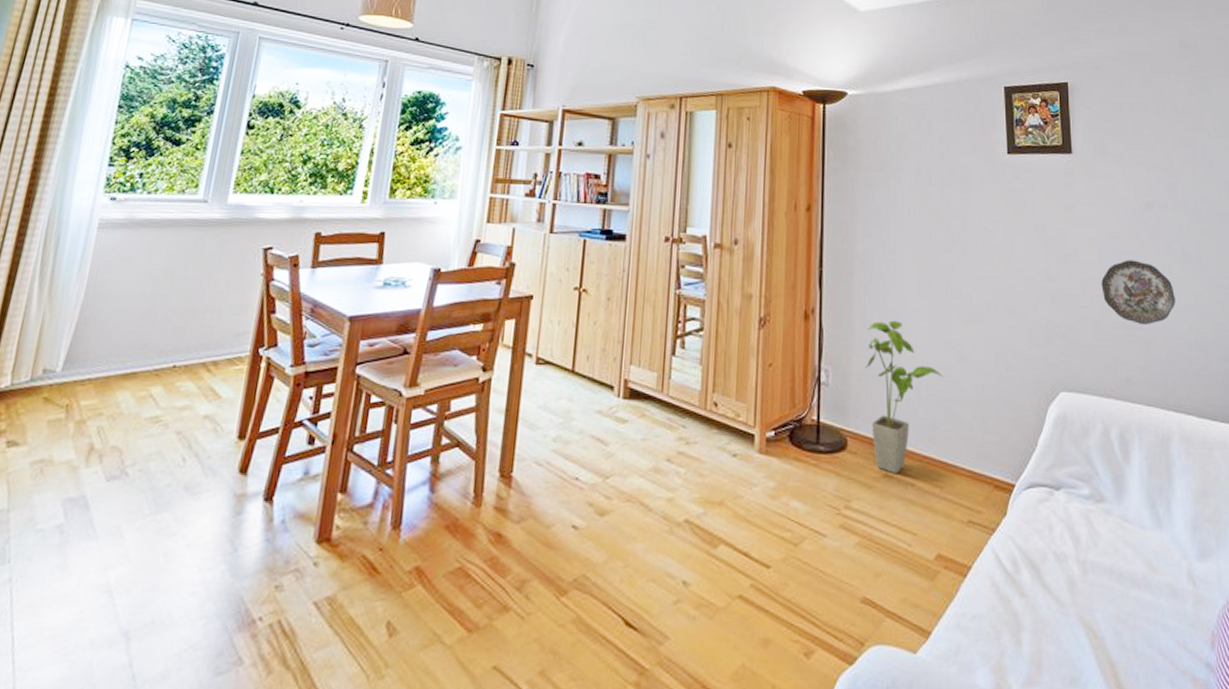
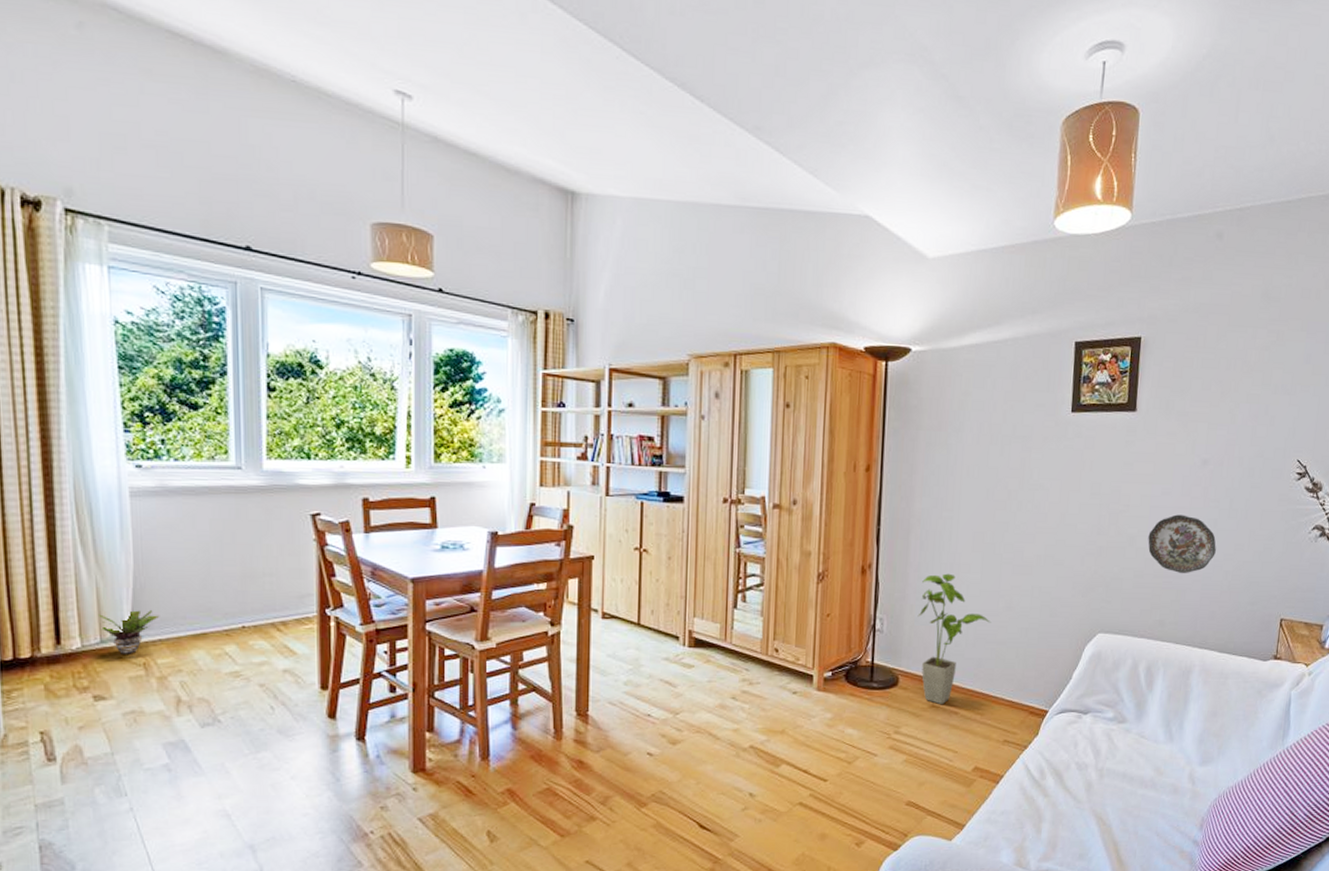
potted plant: none [34,345,96,395] -> present [99,609,160,654]

